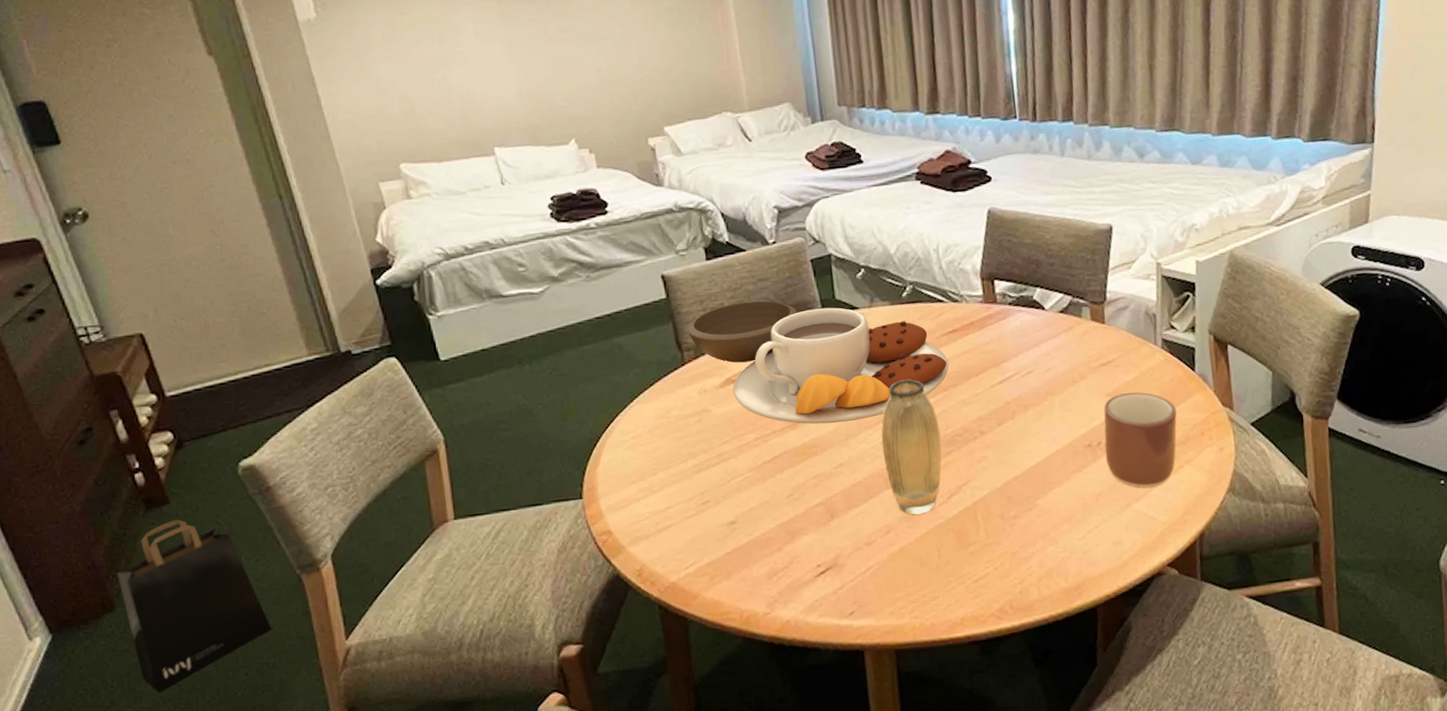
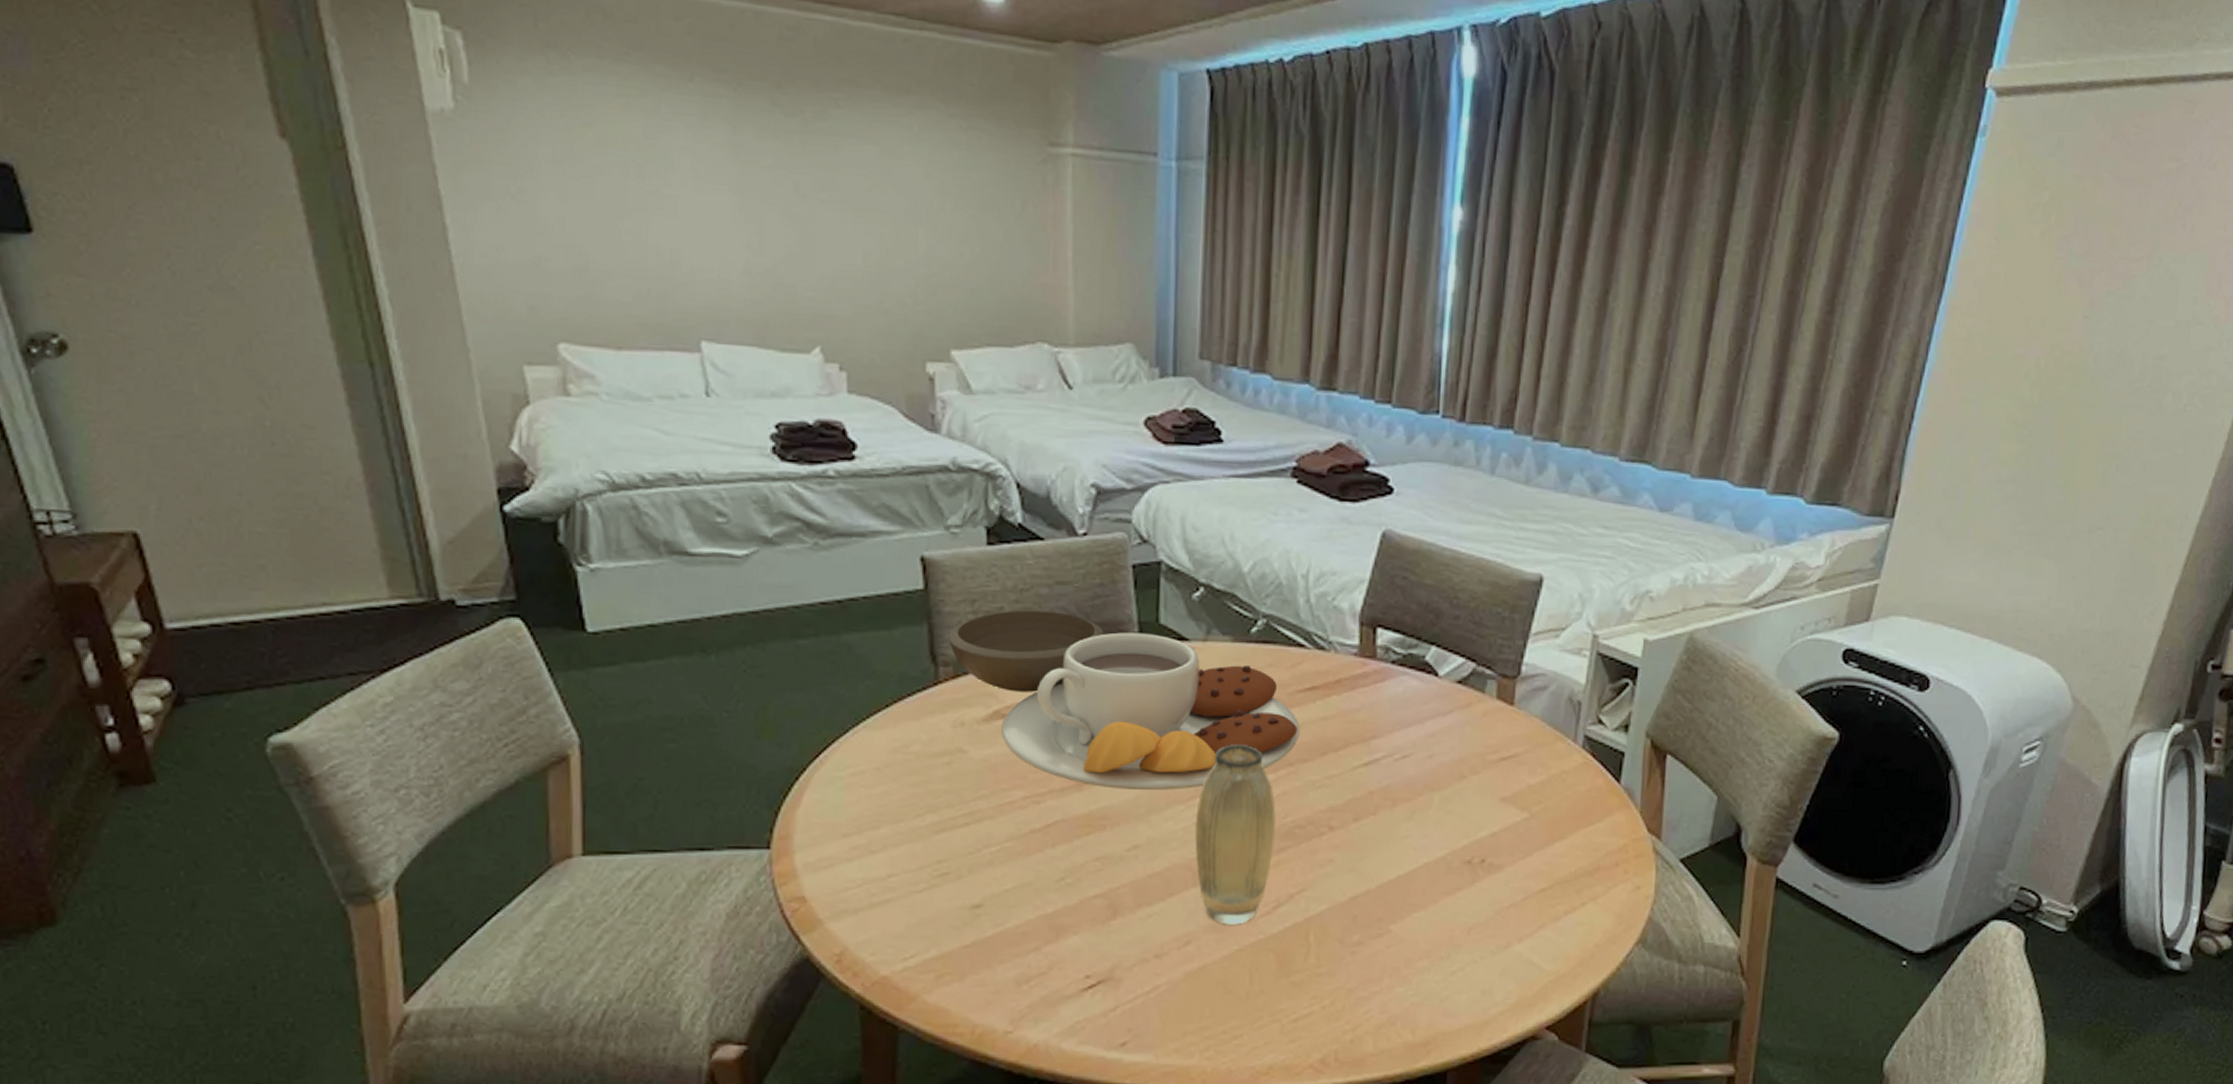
shopping bag: present [118,520,271,692] -> none [66,807,294,1046]
mug: present [1103,392,1177,488] -> none [1487,799,1588,926]

